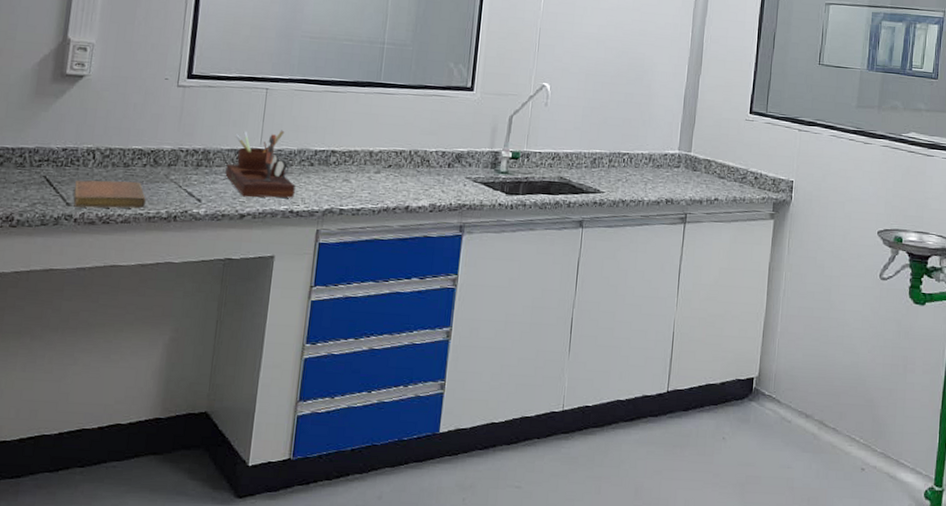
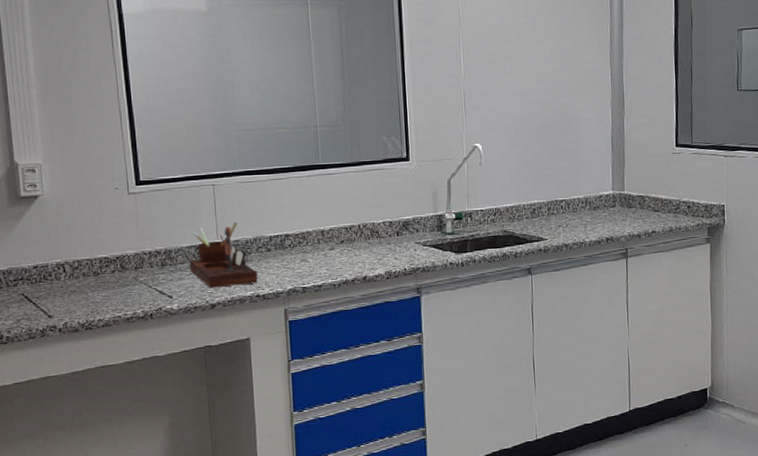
notebook: present [73,180,147,209] -> none [52,287,122,318]

